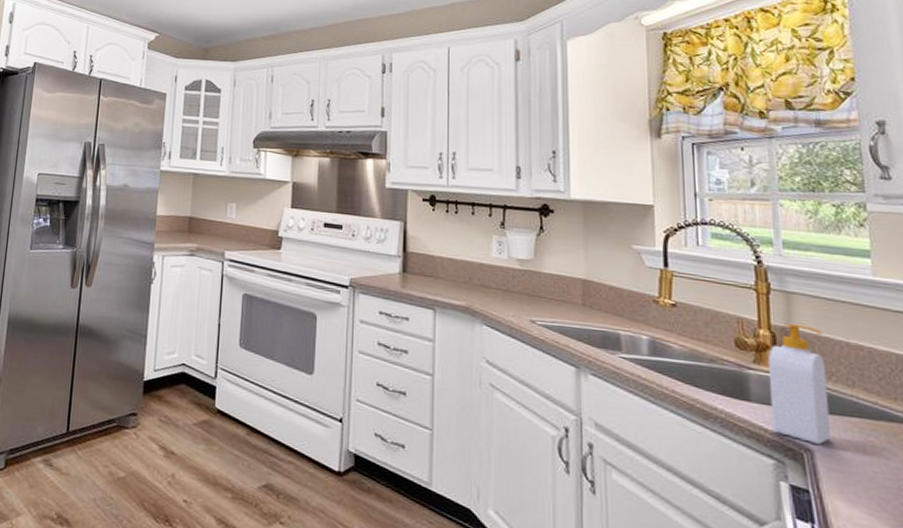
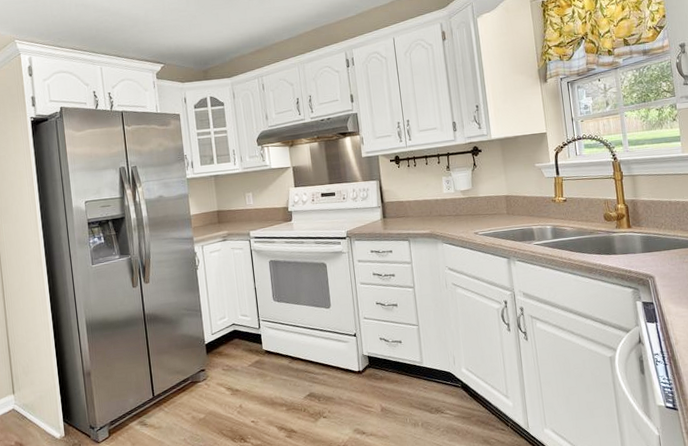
soap bottle: present [768,323,832,446] -> none [625,195,664,273]

